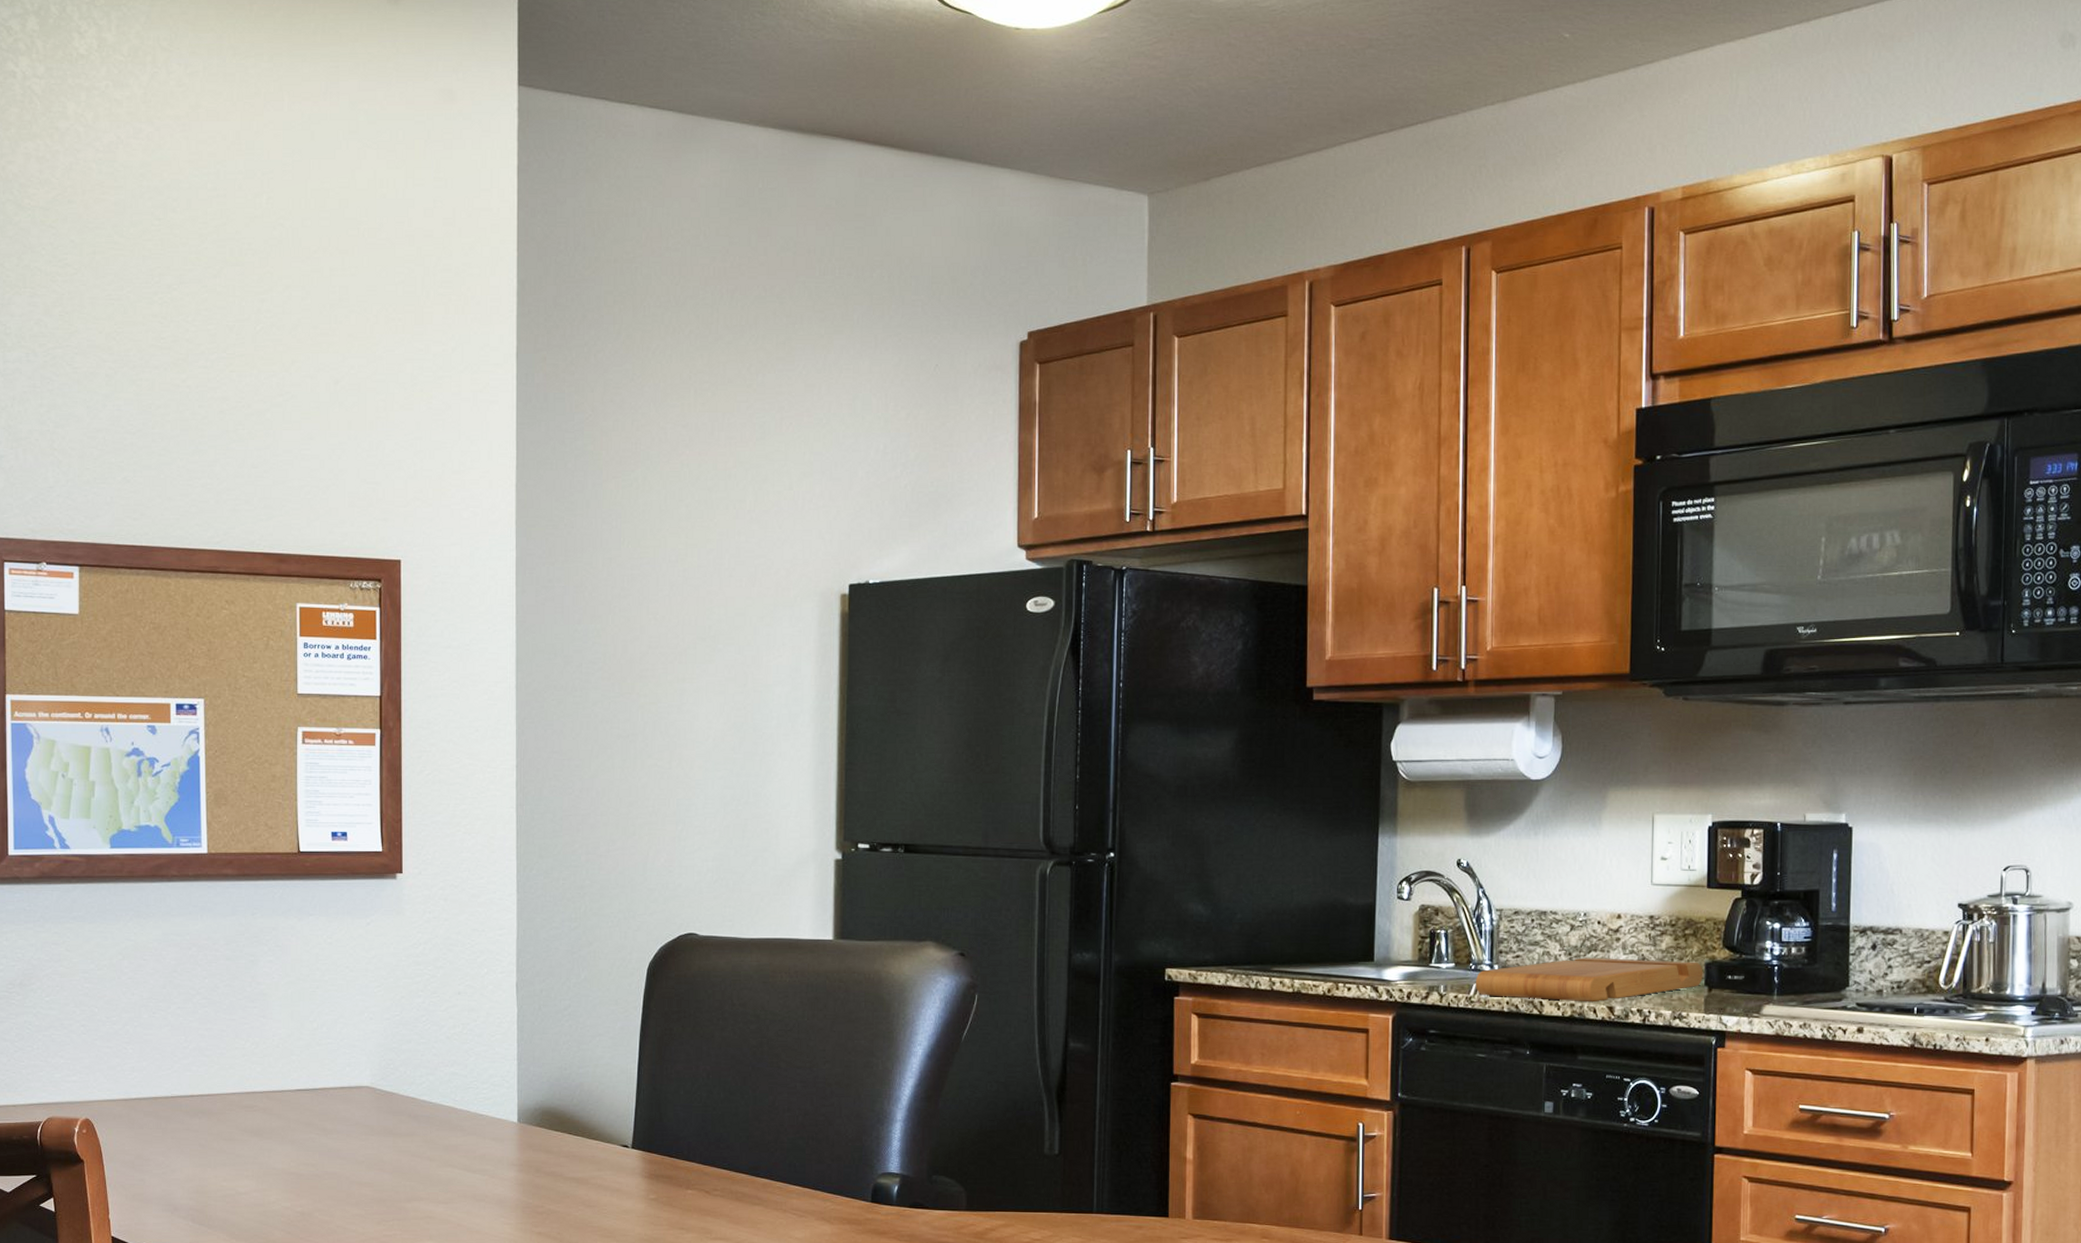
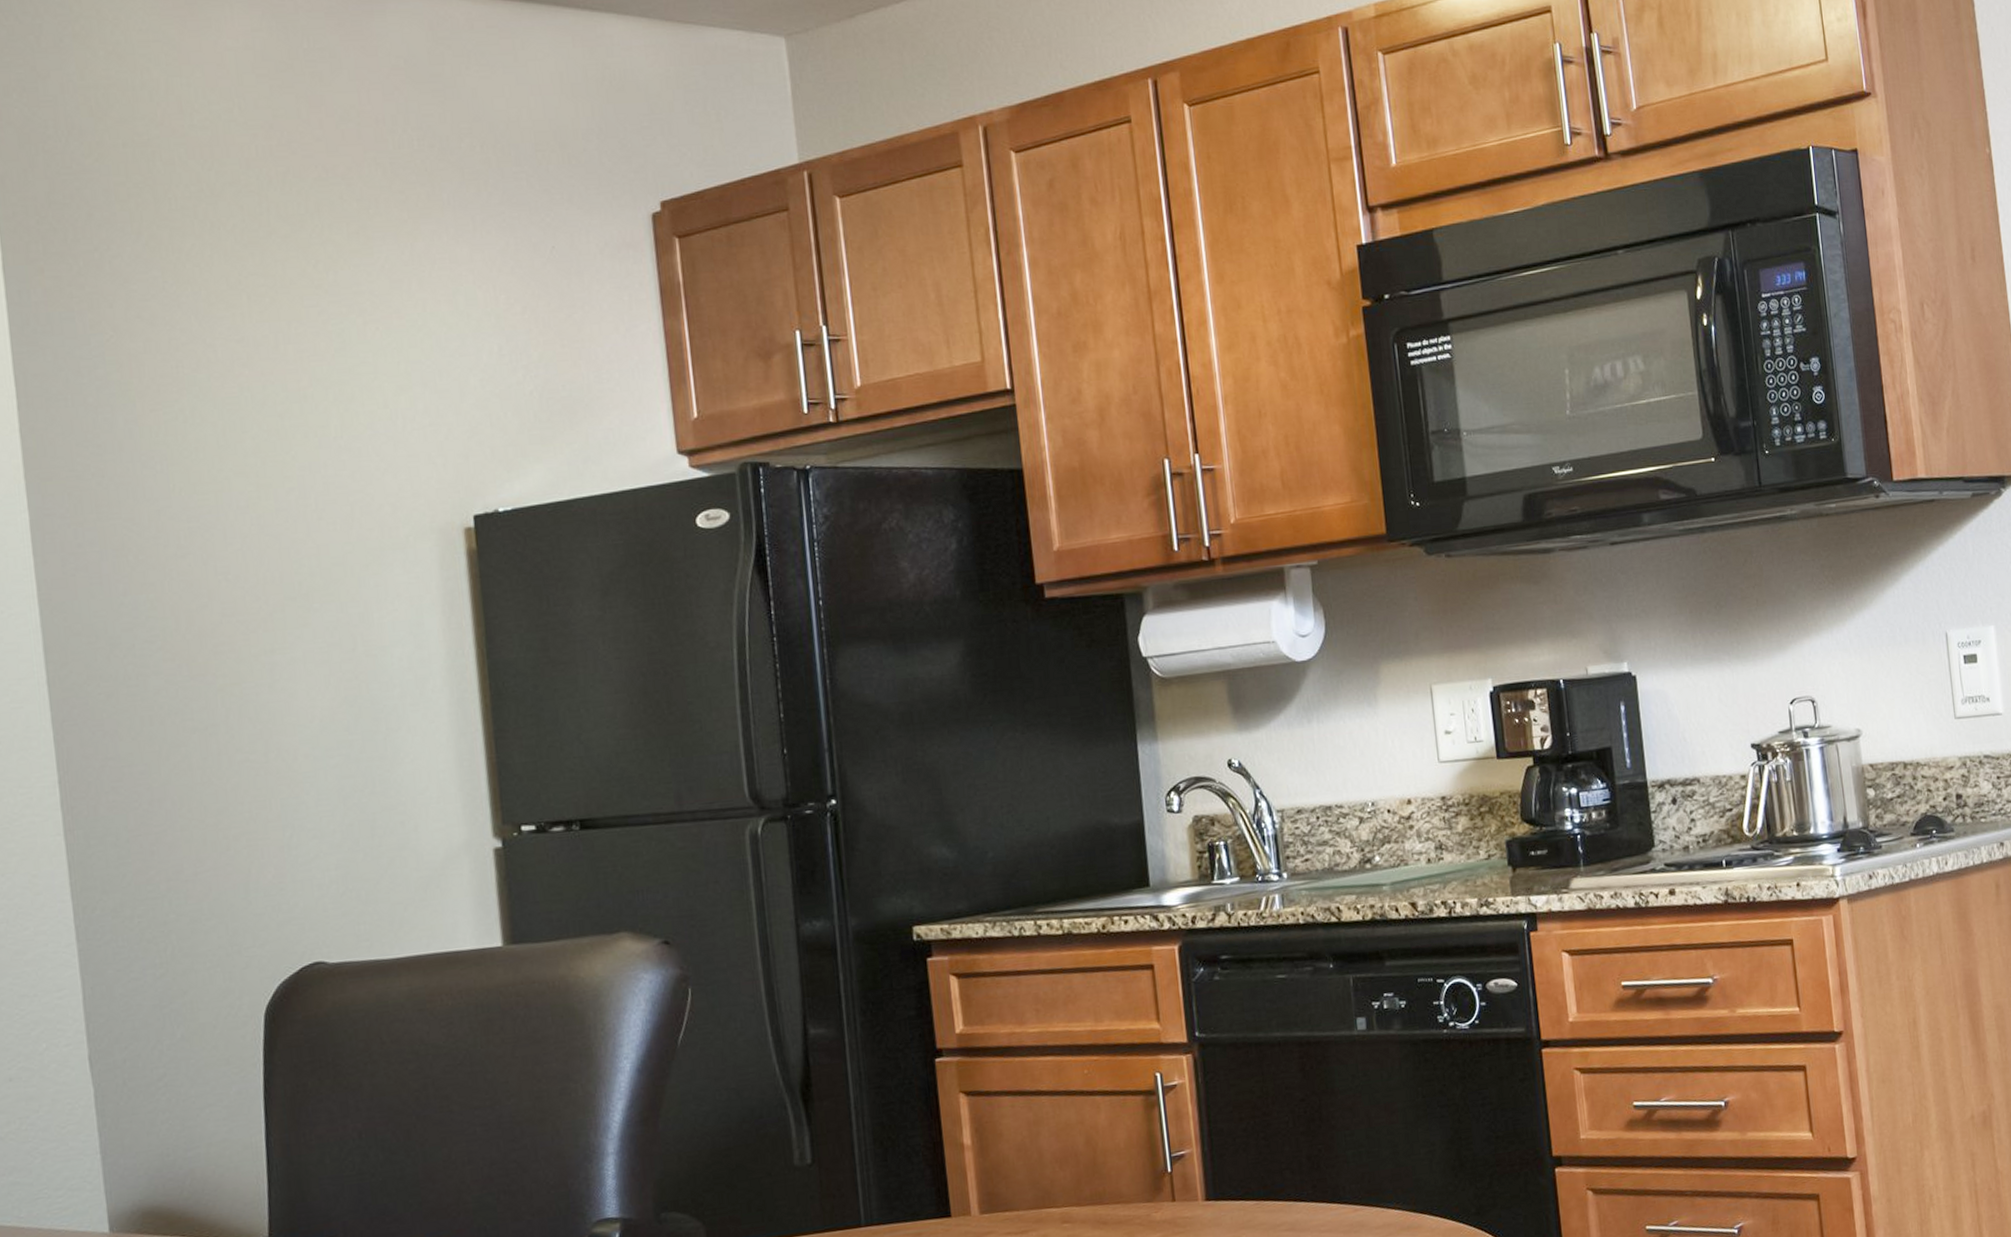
cutting board: present [1475,957,1703,1003] -> none [1264,841,1506,909]

